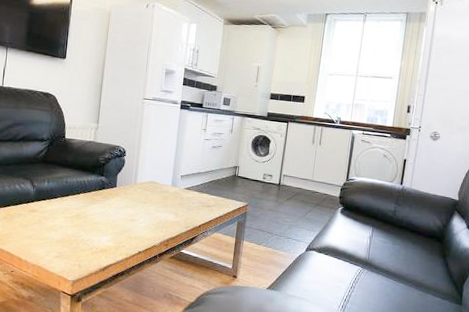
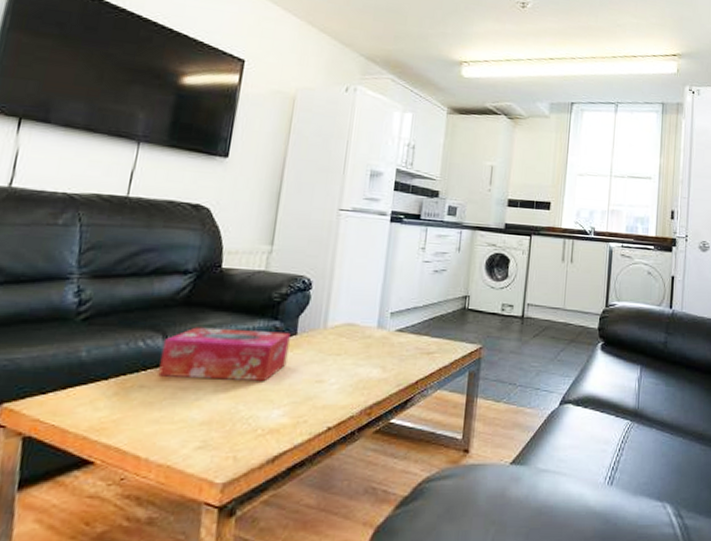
tissue box: none [29,177,112,217] -> present [158,327,291,381]

